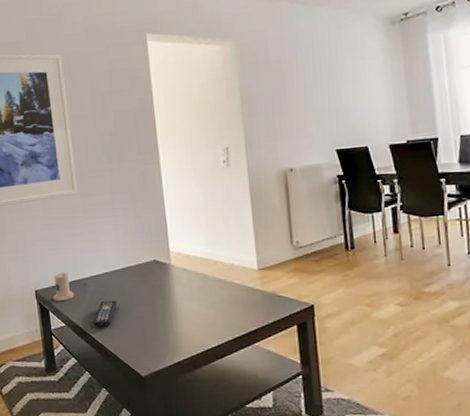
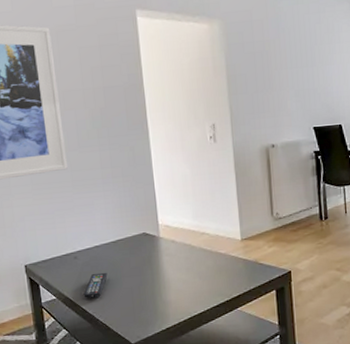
candle: present [53,272,74,302] -> none [43,247,65,276]

